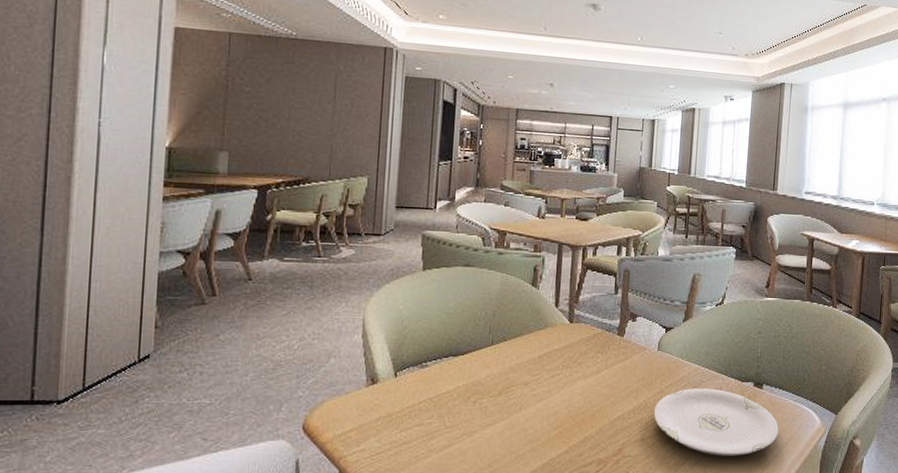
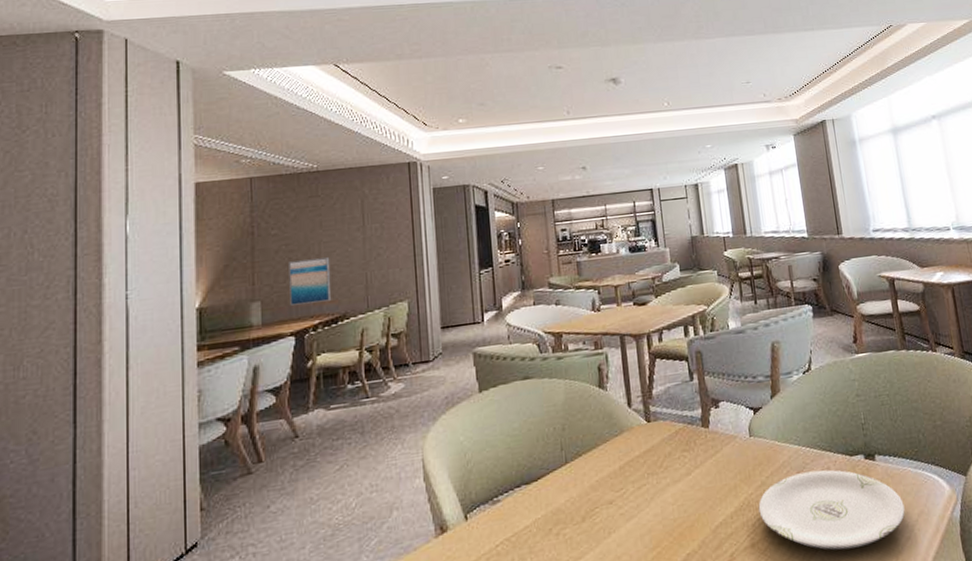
wall art: none [256,120,299,163] -> present [289,257,332,306]

